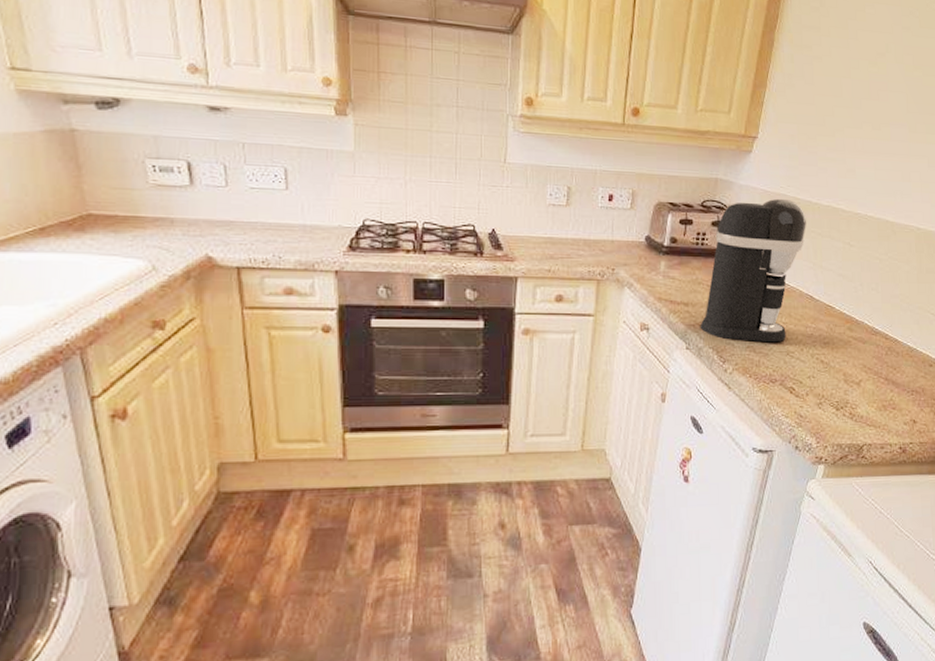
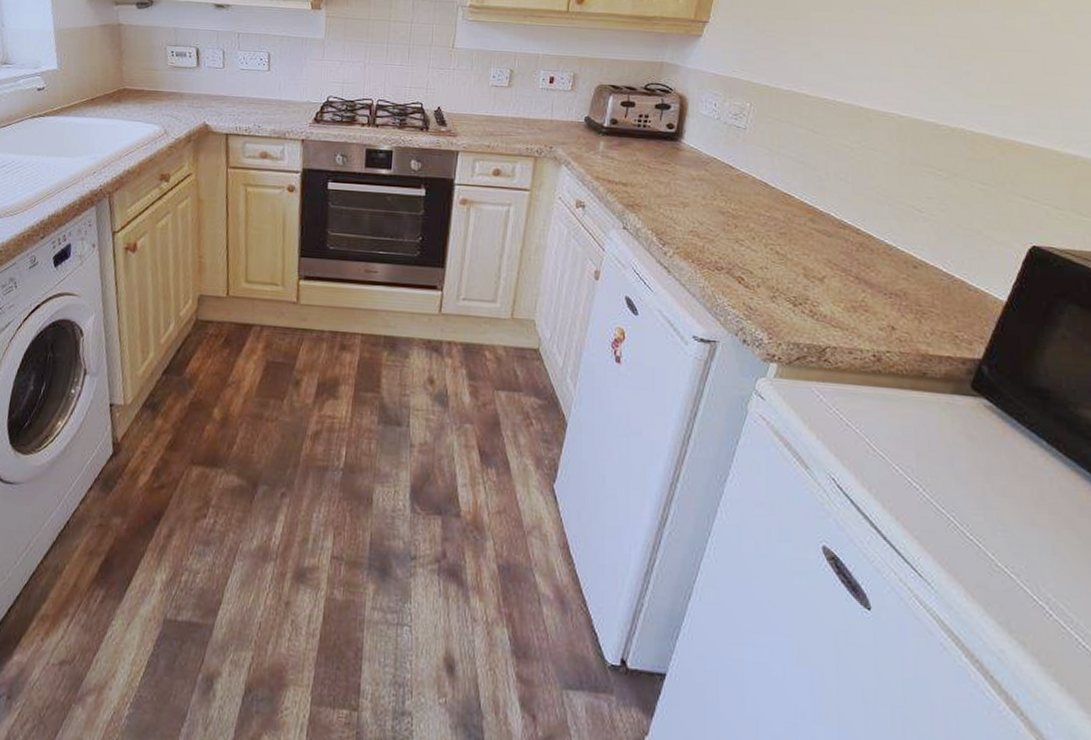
coffee maker: present [700,198,806,343] -> none [639,82,762,229]

